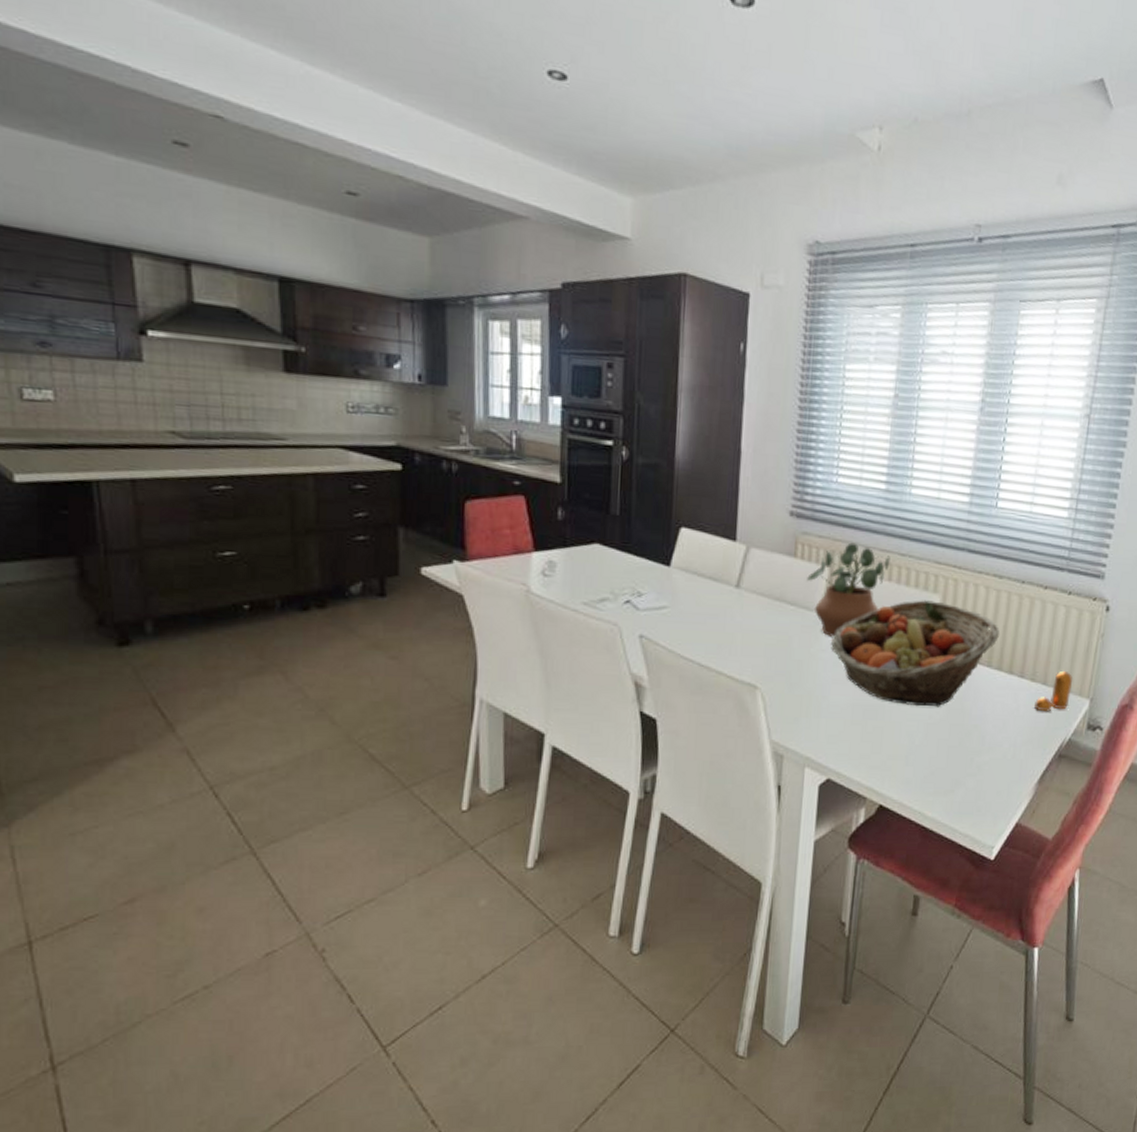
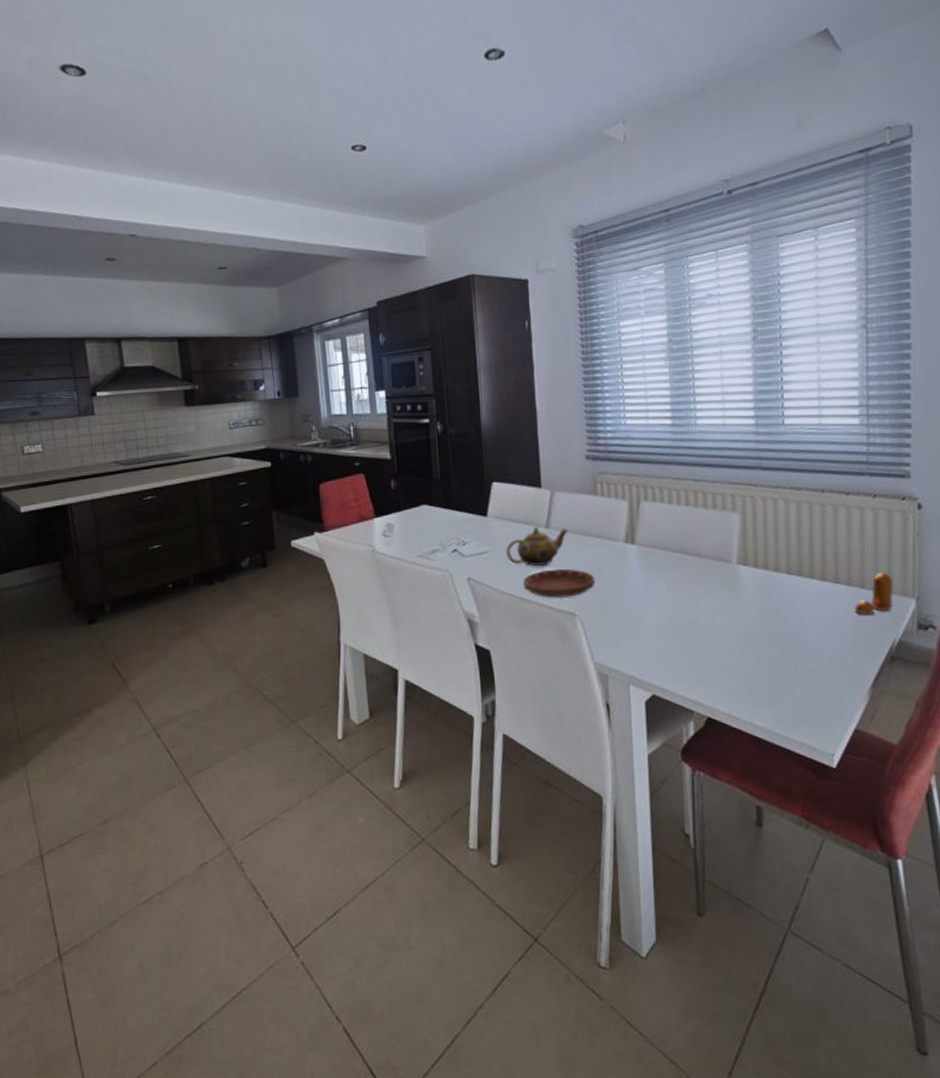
teapot: none [687,584,761,630] -> present [506,526,569,566]
saucer: none [703,634,783,668] -> present [523,568,596,598]
potted plant: present [807,542,890,638] -> none [609,475,685,564]
fruit basket: present [831,600,999,708] -> none [639,519,806,620]

